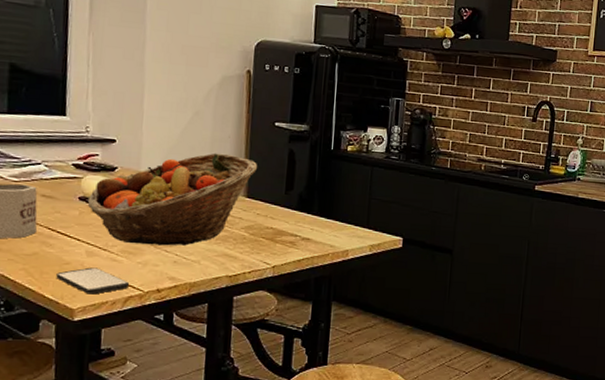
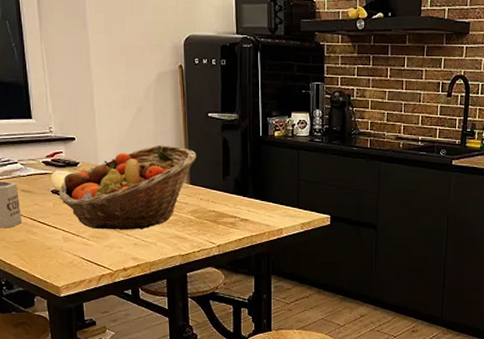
smartphone: present [56,267,129,295] -> none [42,251,100,274]

